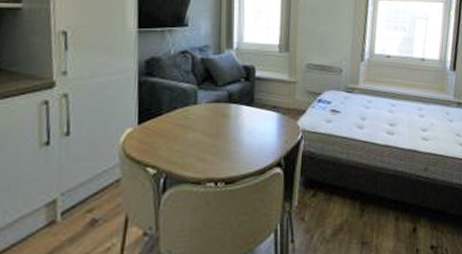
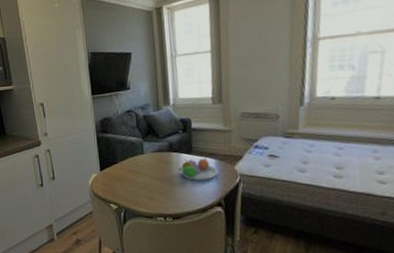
fruit bowl: none [236,111,281,137] -> present [178,158,219,181]

